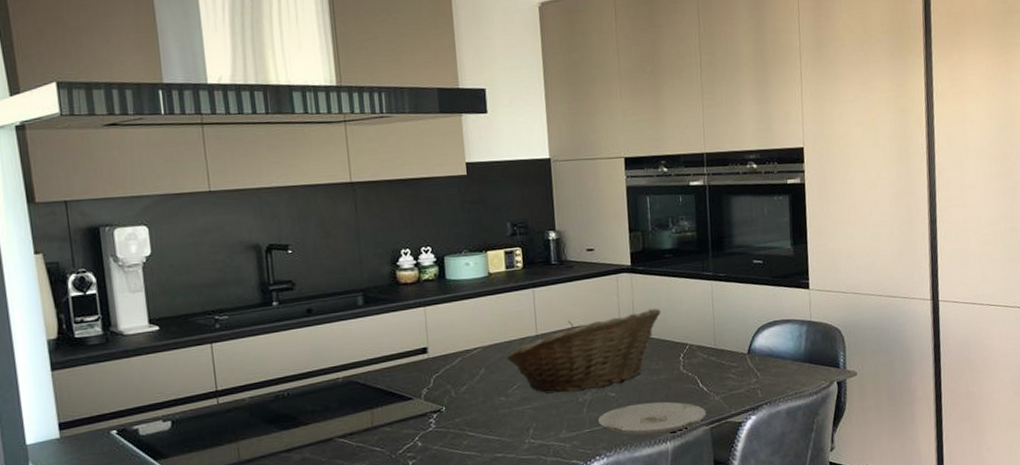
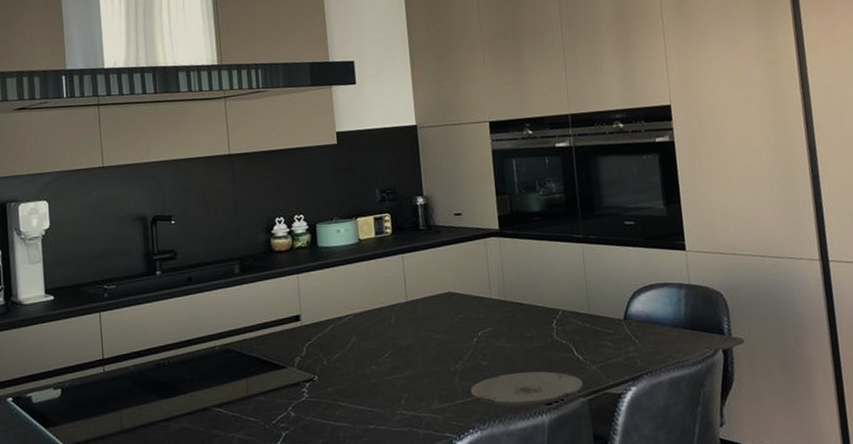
fruit basket: present [506,308,661,394] -> none [377,272,531,363]

